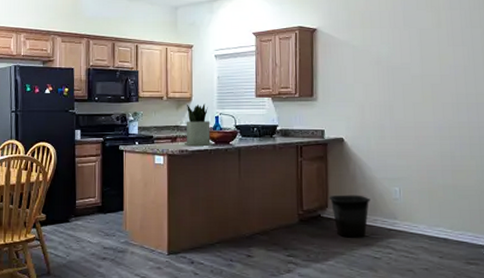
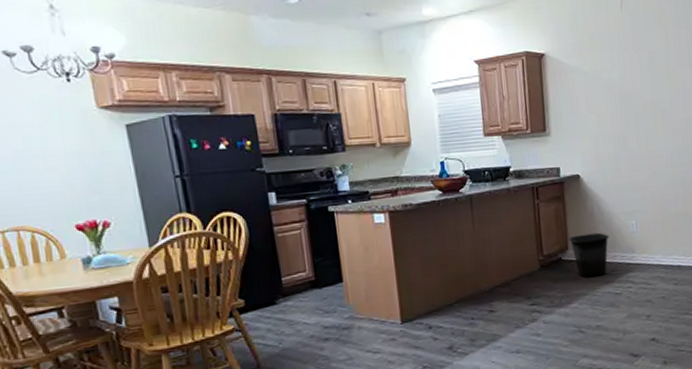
planter: present [185,104,213,147] -> none [405,148,441,200]

